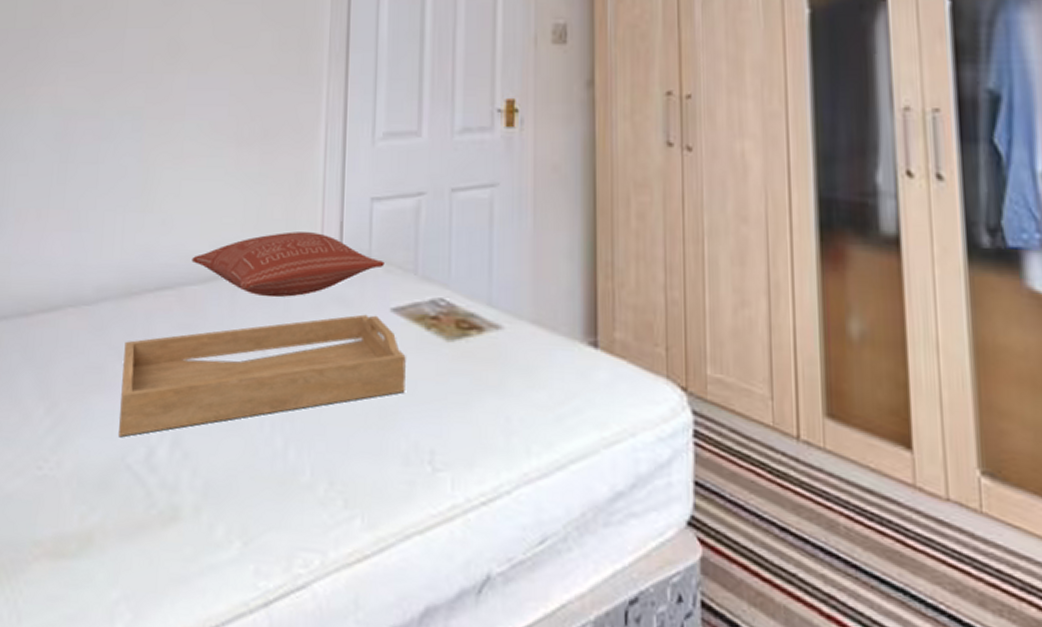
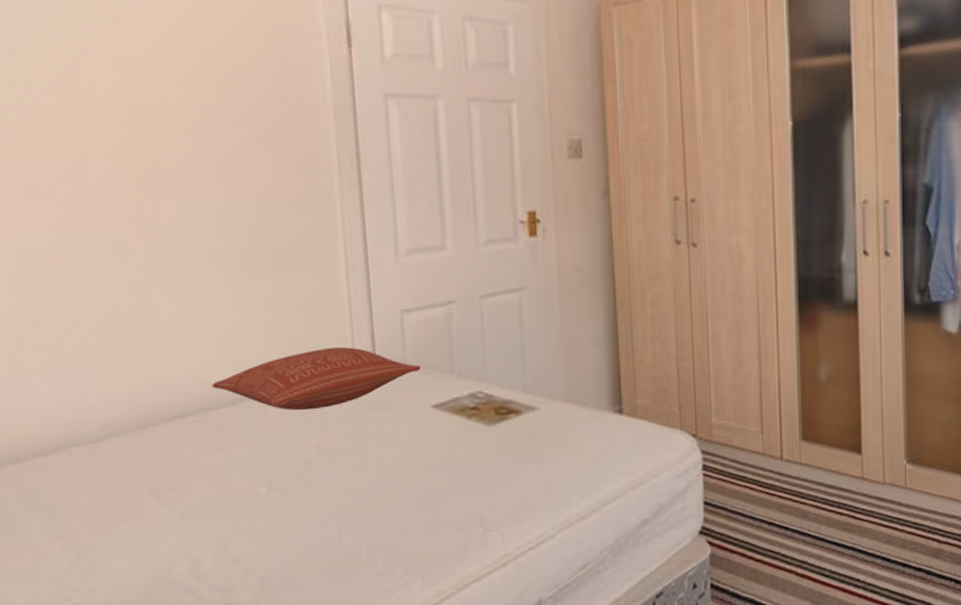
serving tray: present [119,314,406,438] -> none [147,413,452,557]

